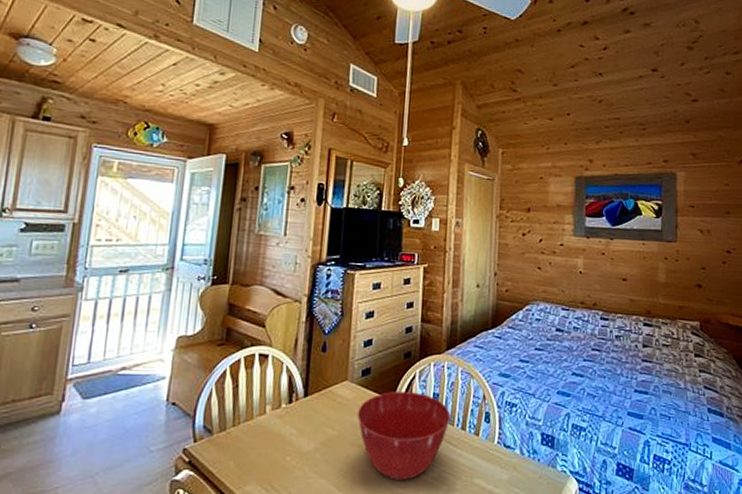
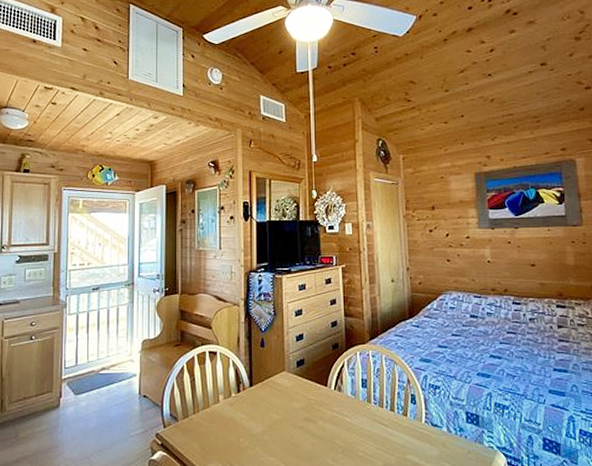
mixing bowl: present [357,392,451,480] -> none [296,379,380,457]

